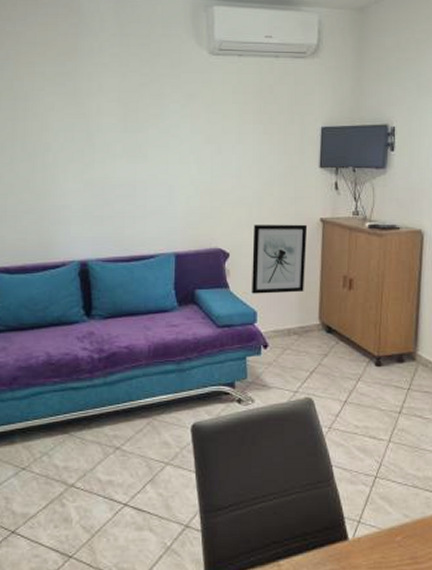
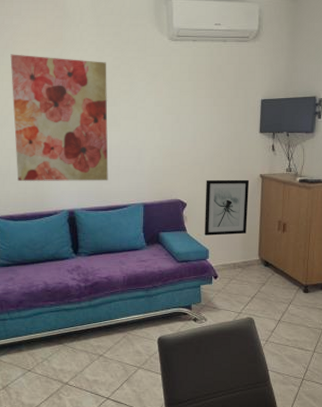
wall art: none [11,67,132,225] -> present [10,54,108,181]

